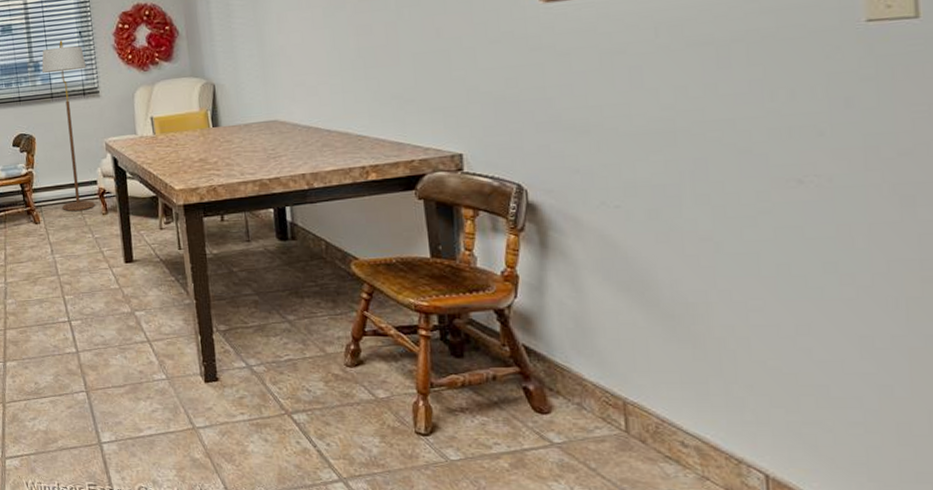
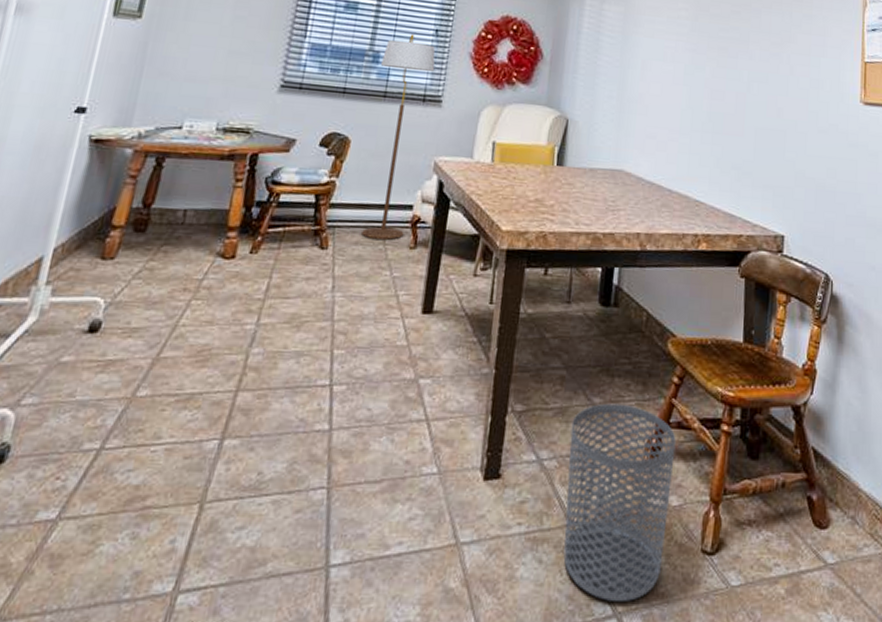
waste bin: none [271,319,378,470] -> present [563,403,676,601]

